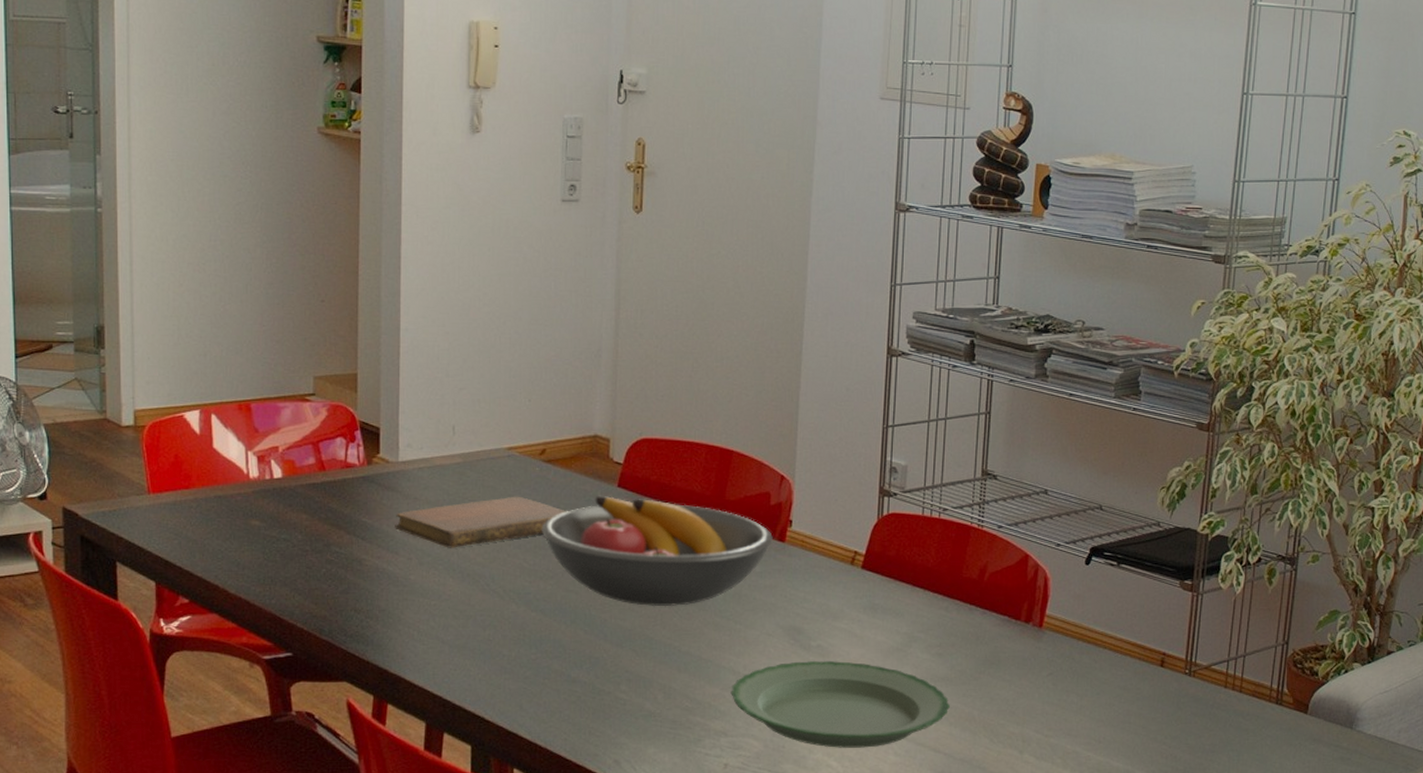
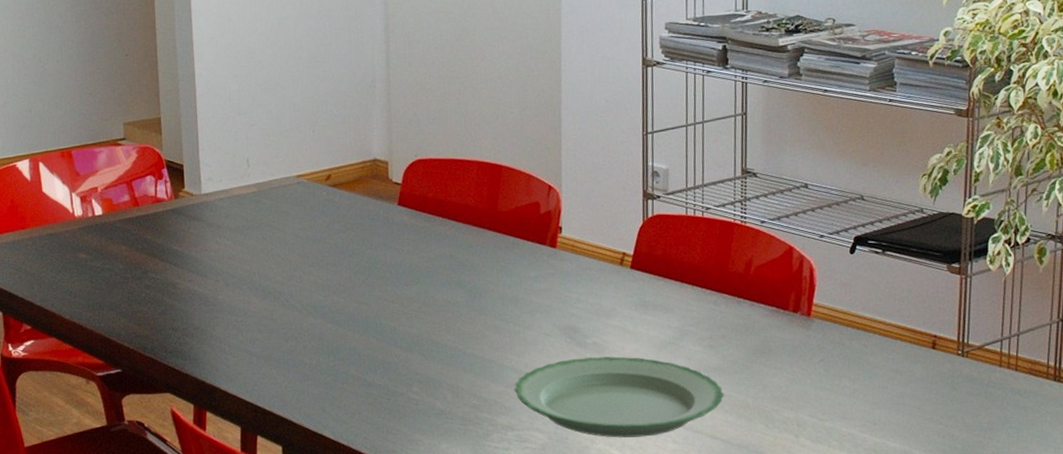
notebook: present [395,496,567,548] -> none [202,219,353,270]
fruit bowl: present [541,495,773,607] -> none [332,213,545,313]

